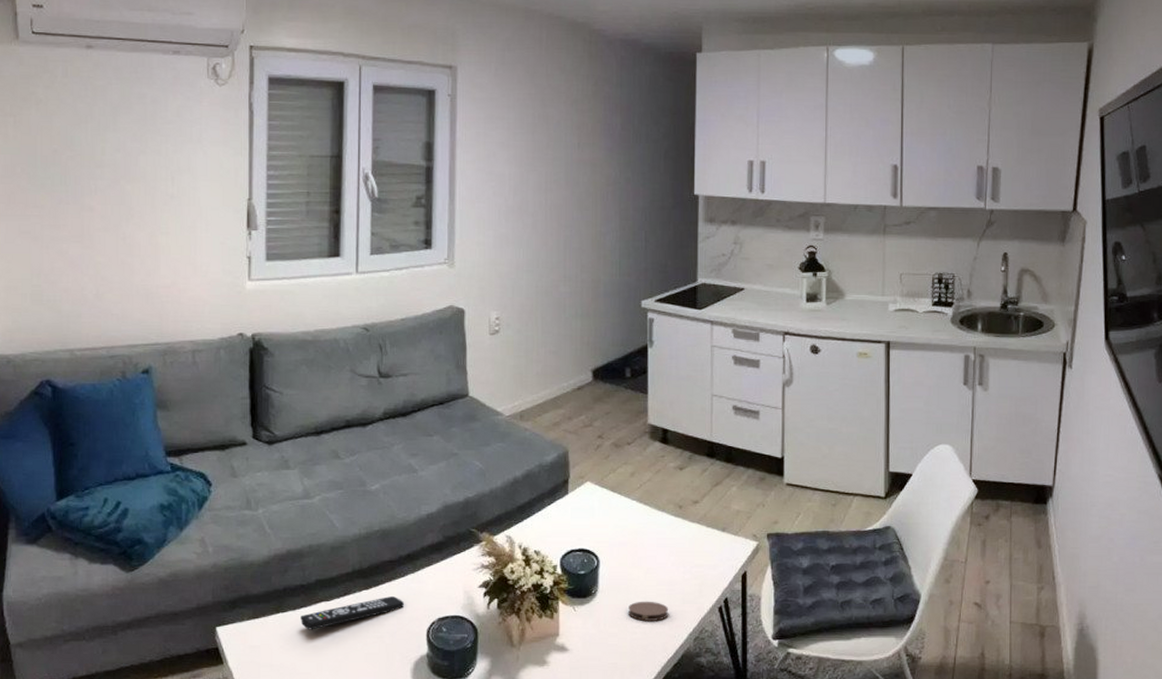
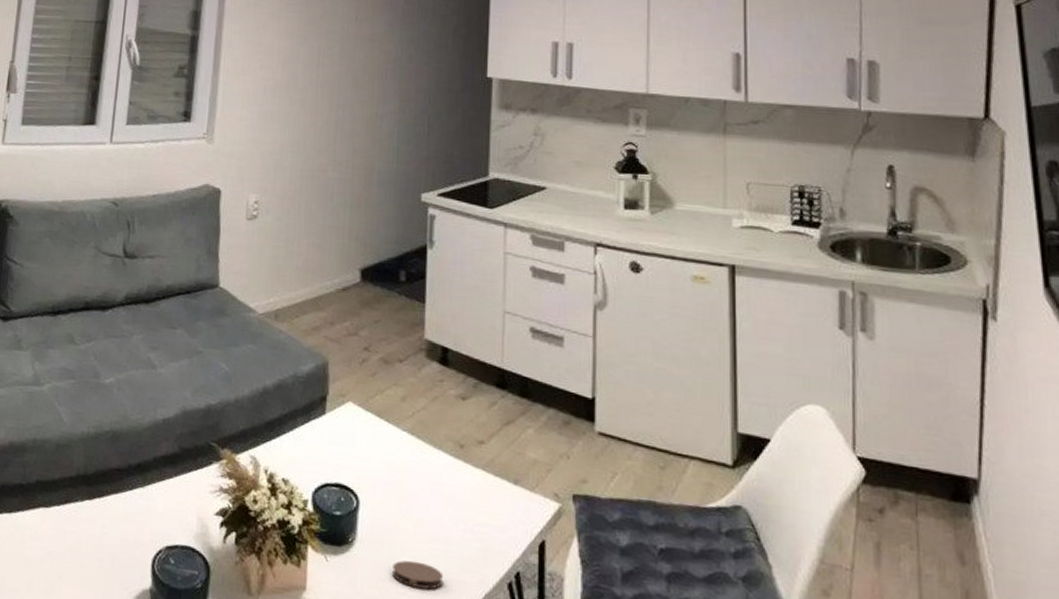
remote control: present [300,596,404,630] -> none [15,511,129,540]

